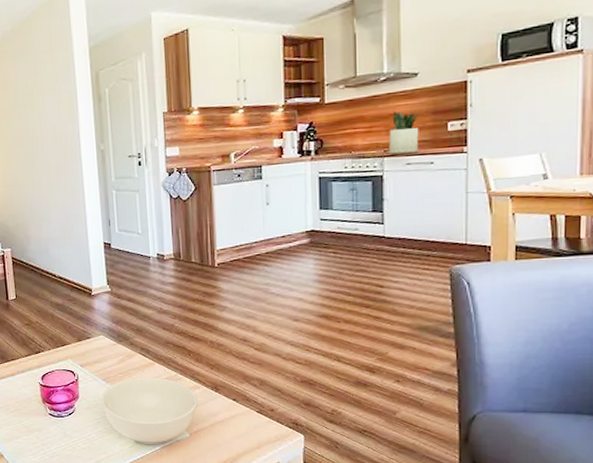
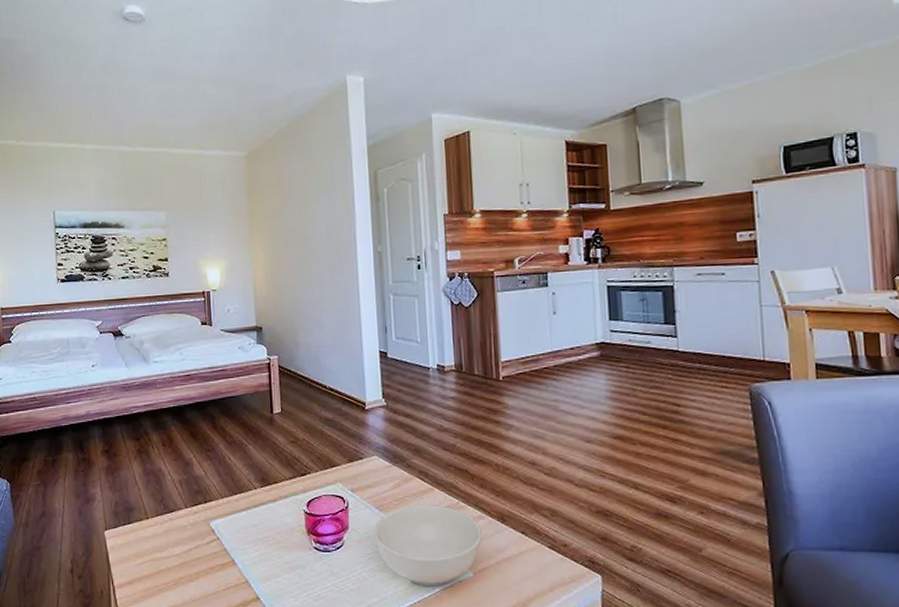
planter: present [387,110,421,155] -> none [676,219,711,265]

